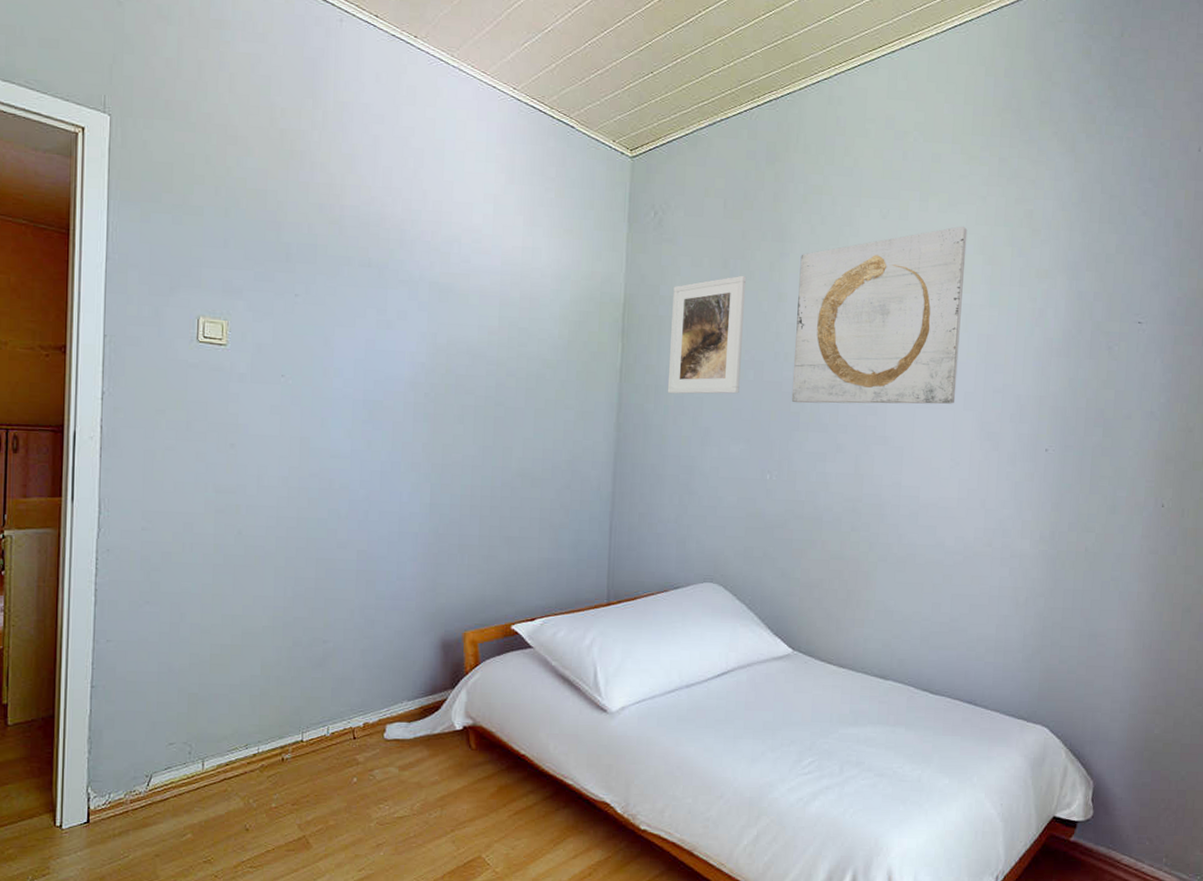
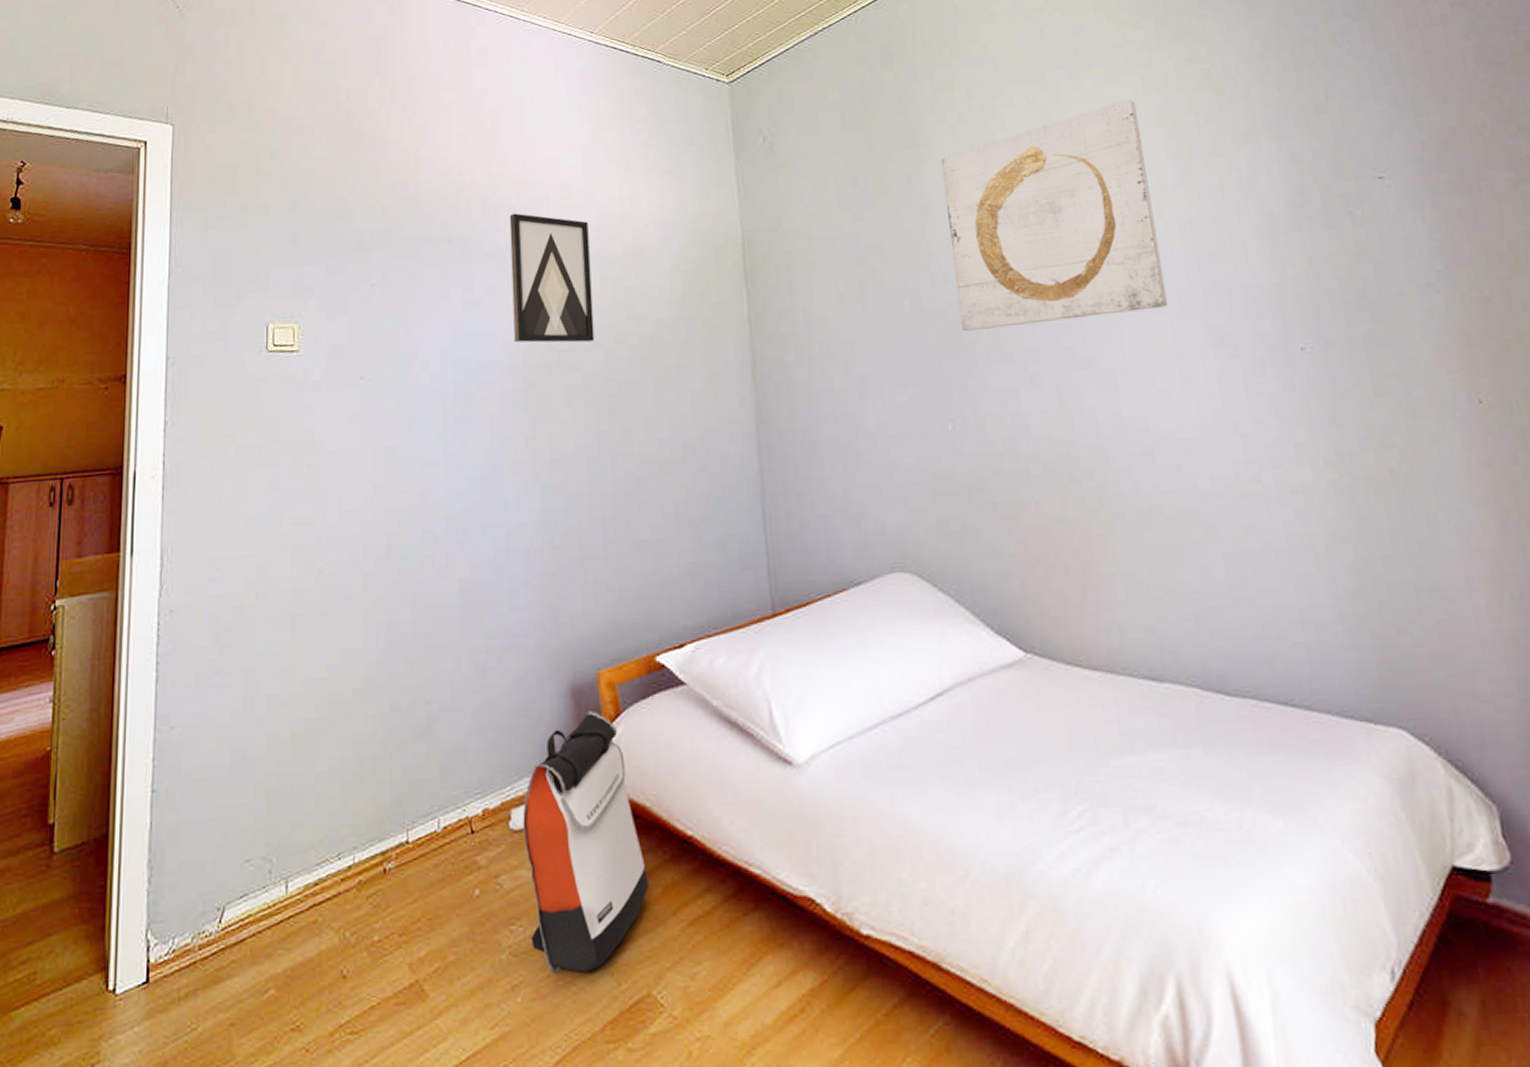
backpack: none [394,660,488,839] -> present [522,710,649,974]
wall art: none [419,248,493,371] -> present [509,213,595,343]
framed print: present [667,275,747,394] -> none [797,191,896,341]

